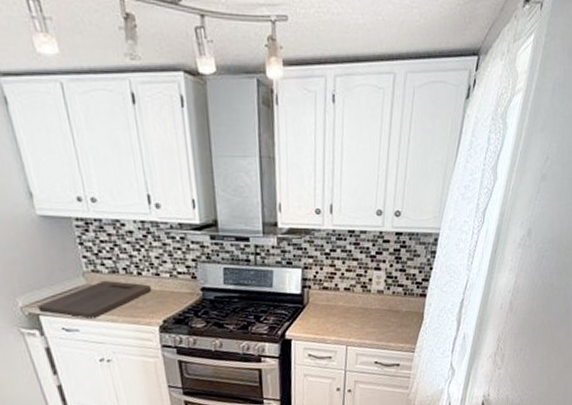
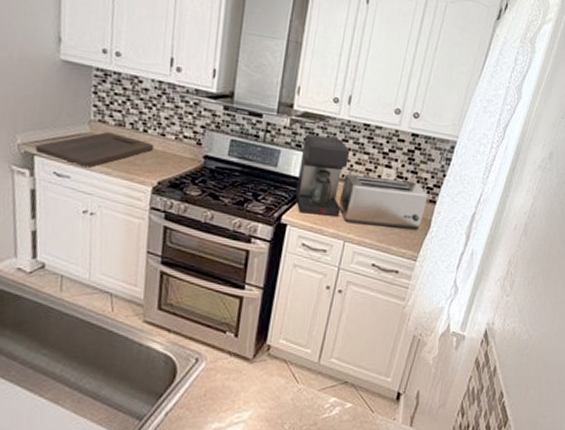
coffee maker: none [293,249,340,327] -> present [294,135,350,217]
toaster: none [336,279,418,329] -> present [338,173,428,230]

